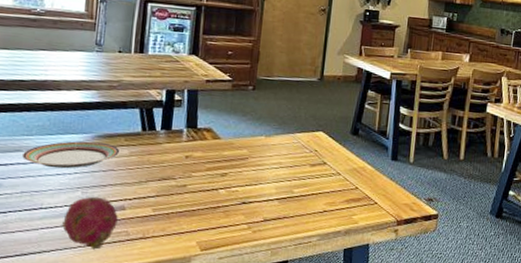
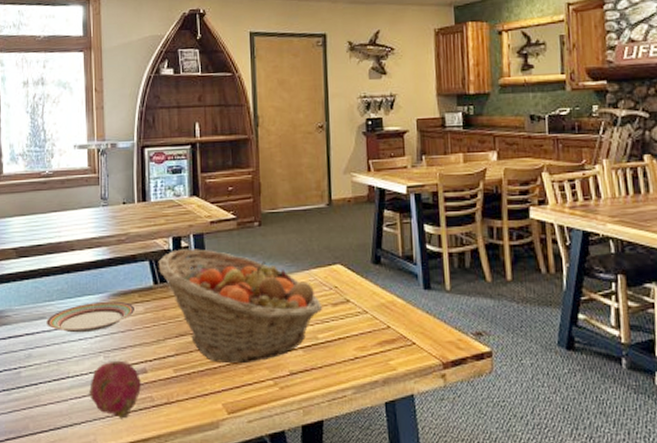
fruit basket: none [148,101,301,209] -> present [158,249,322,364]

